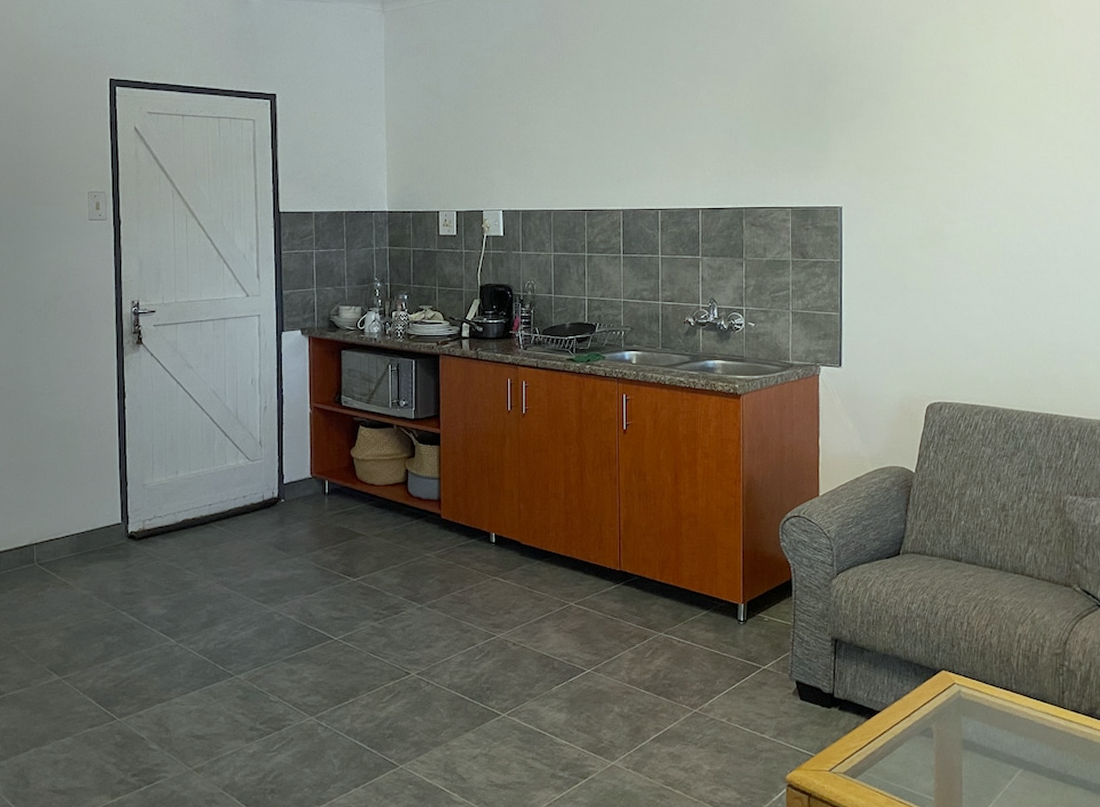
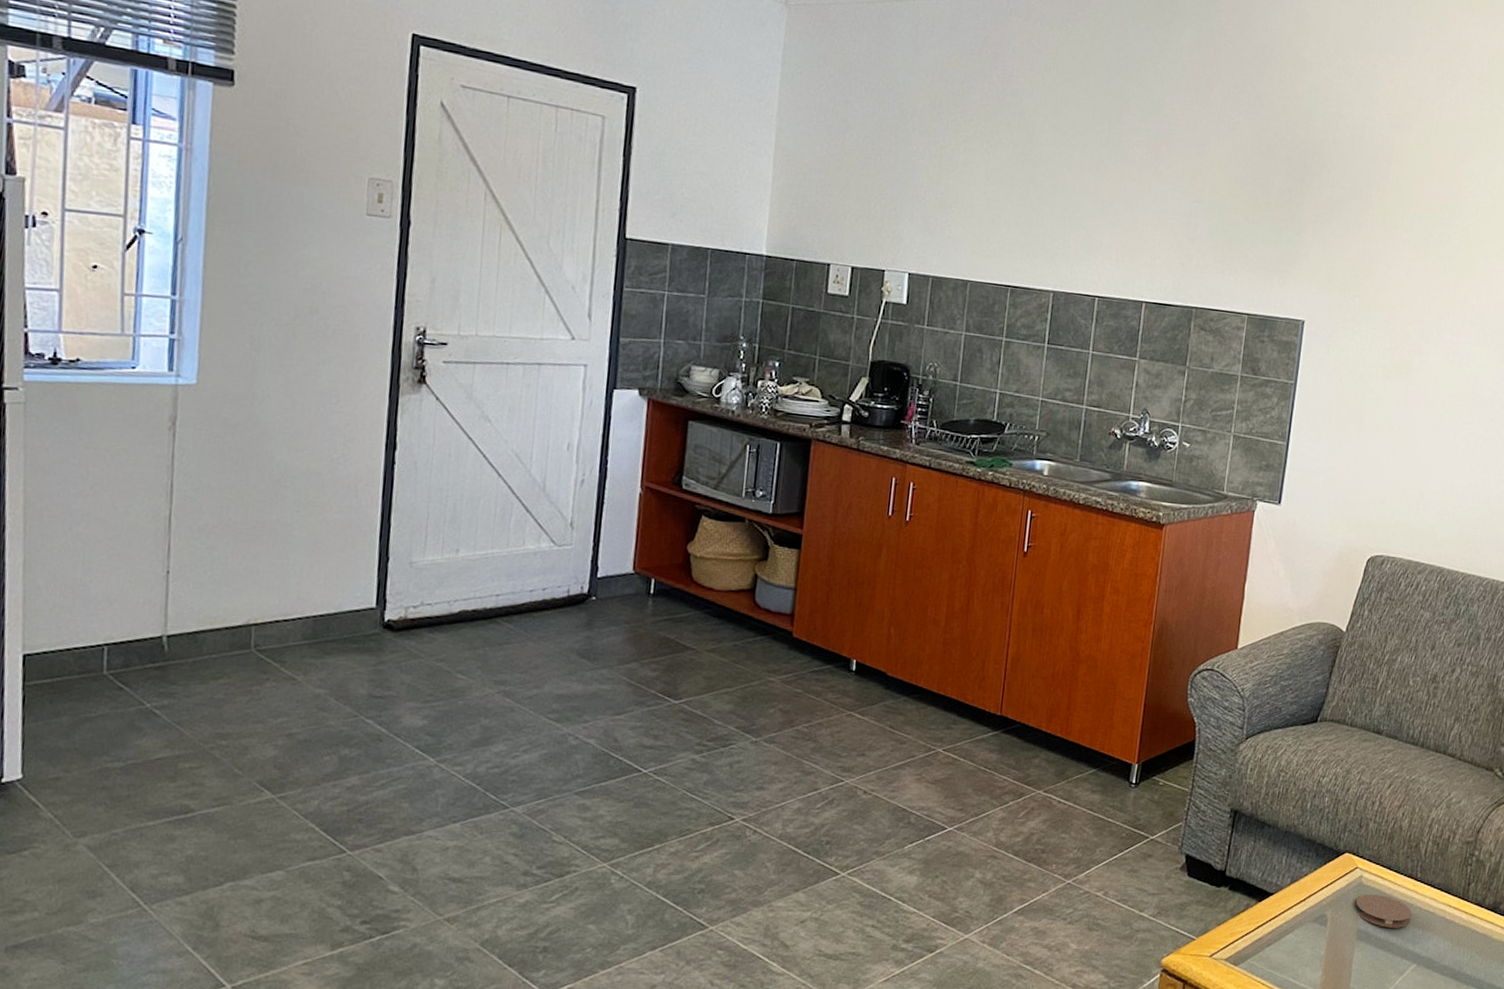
coaster: none [958,707,1012,737] -> present [1356,894,1412,928]

